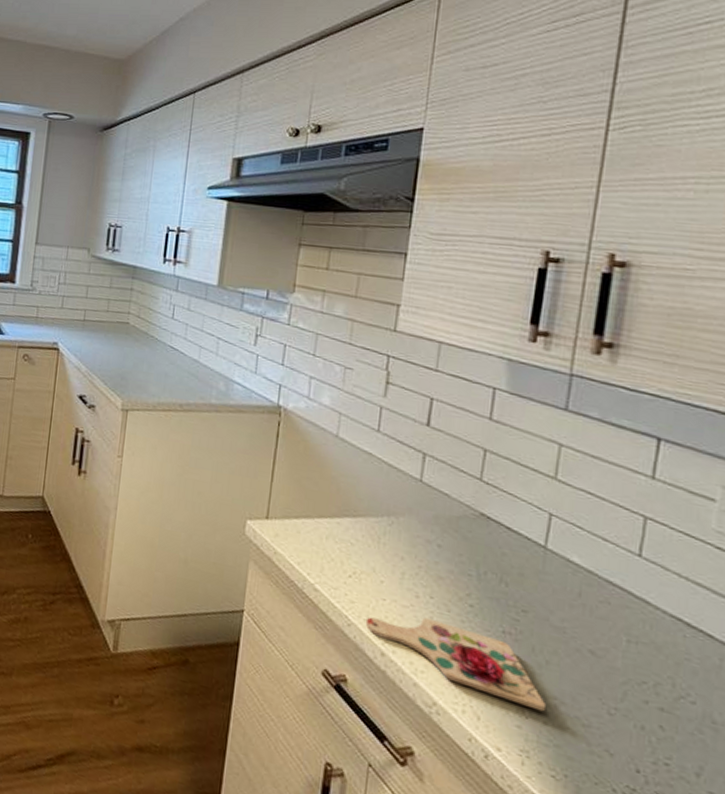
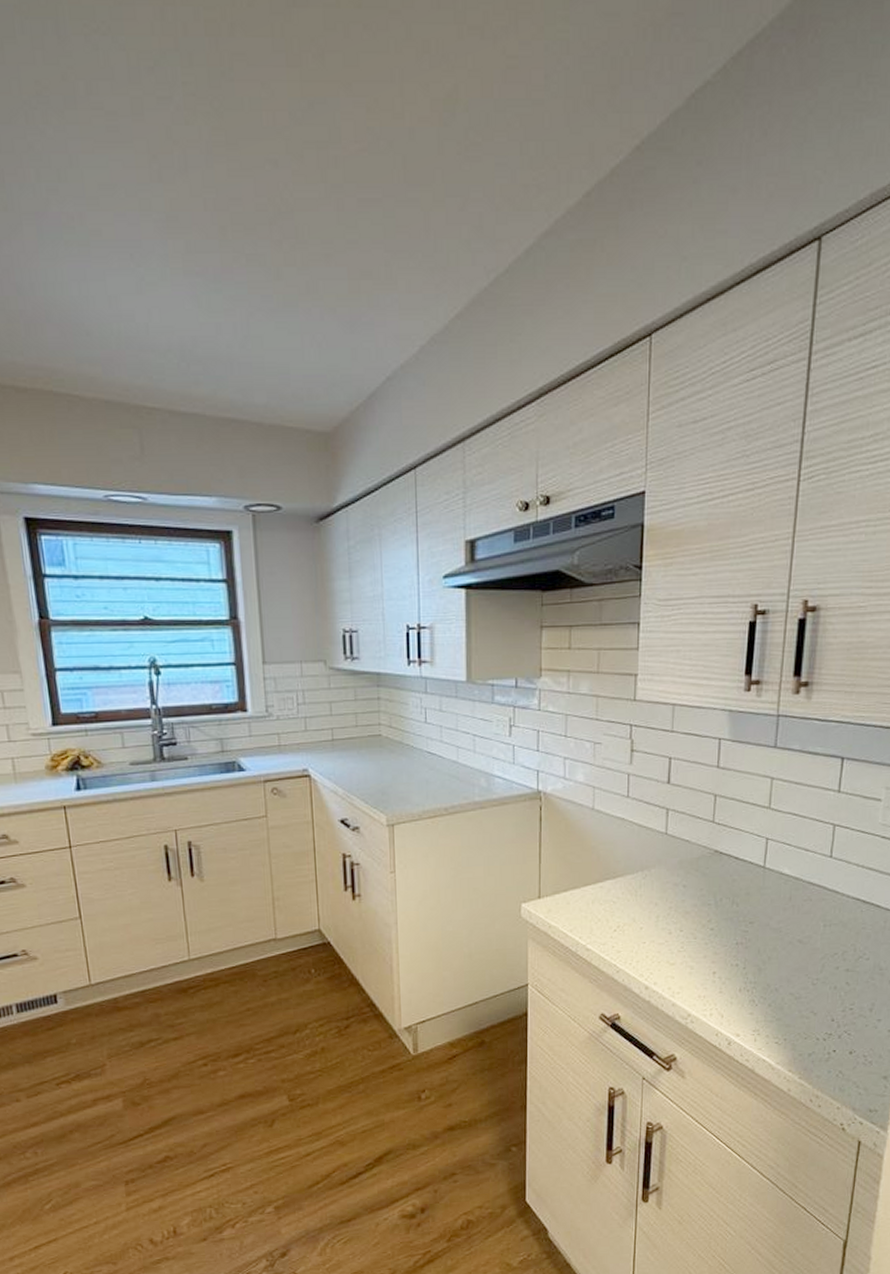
cutting board: present [365,617,545,712] -> none [631,948,769,997]

